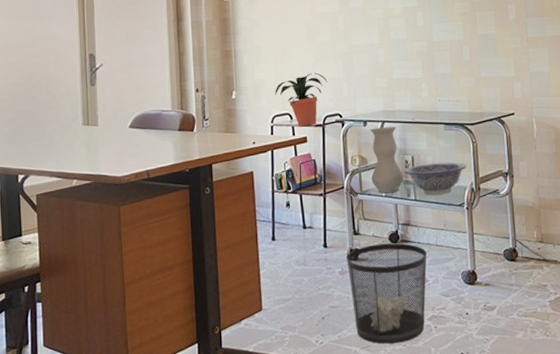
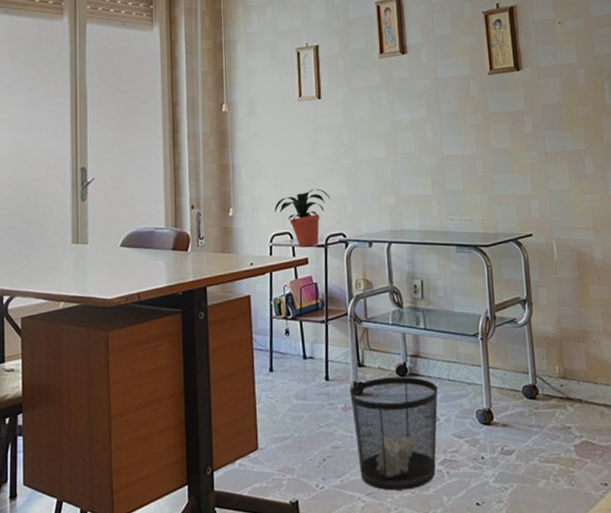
vase: present [370,126,404,194] -> none [375,248,413,322]
decorative bowl: present [404,162,467,195] -> none [412,287,481,324]

